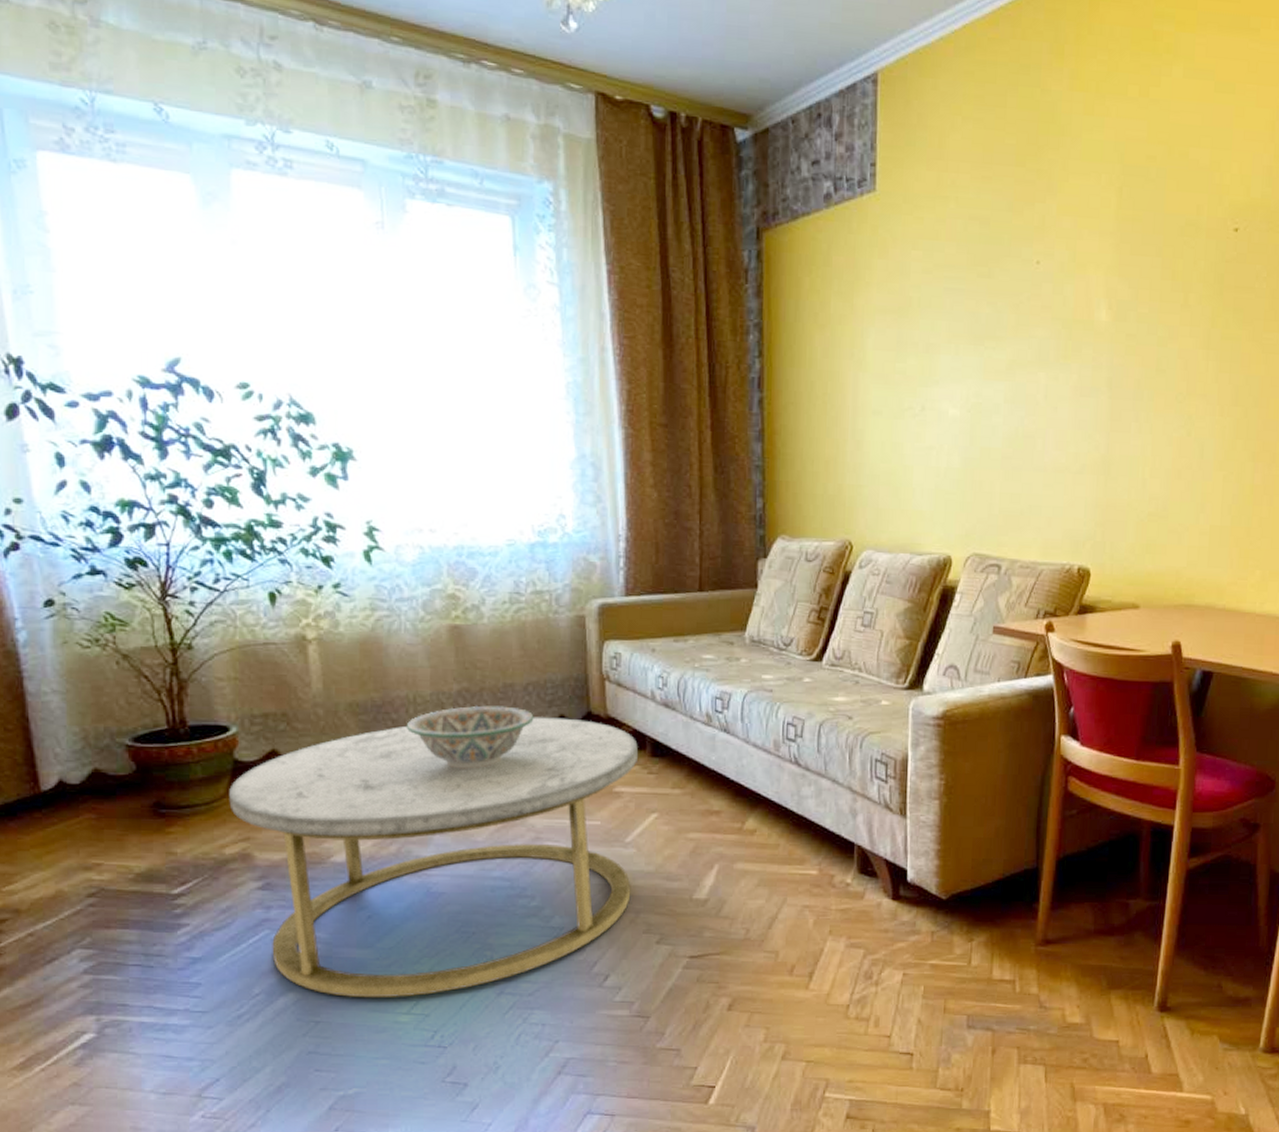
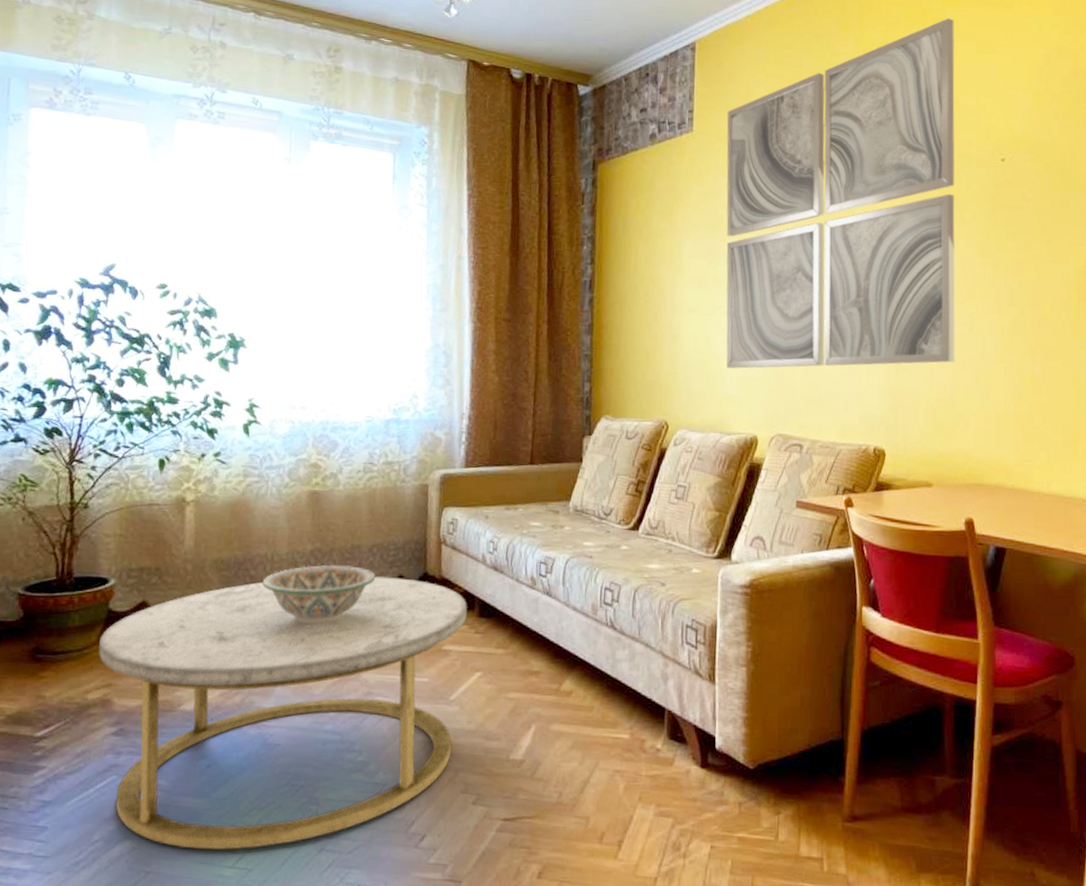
wall art: none [916,45,1190,480] -> present [726,18,955,369]

